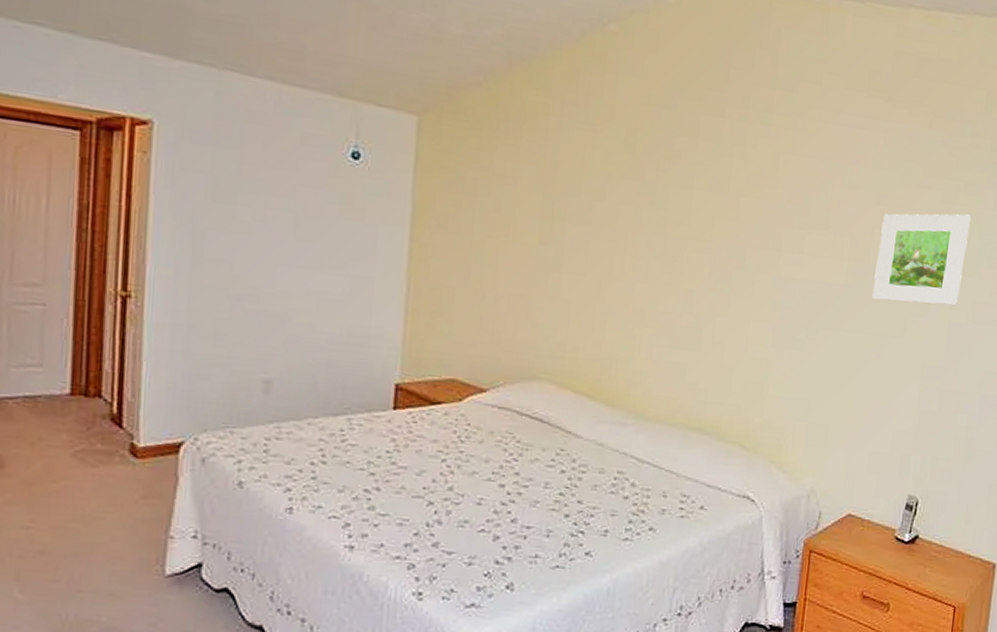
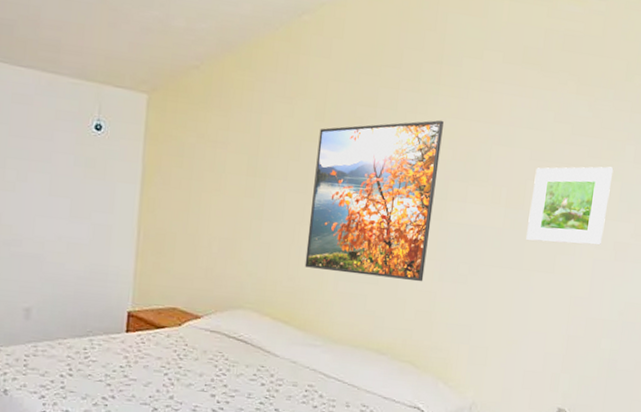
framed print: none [612,155,777,348] -> present [304,120,444,282]

